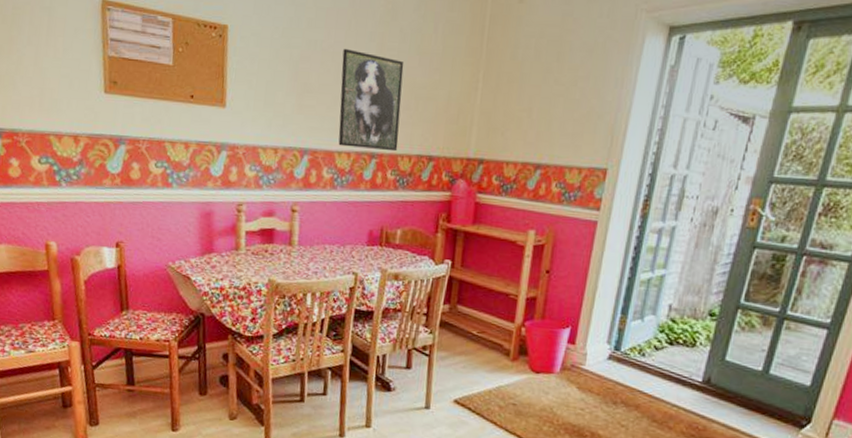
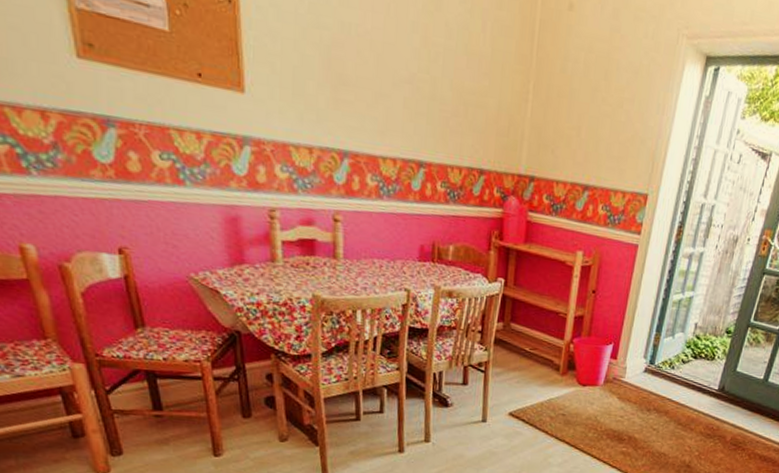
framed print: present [338,48,404,152] -> none [381,36,451,162]

